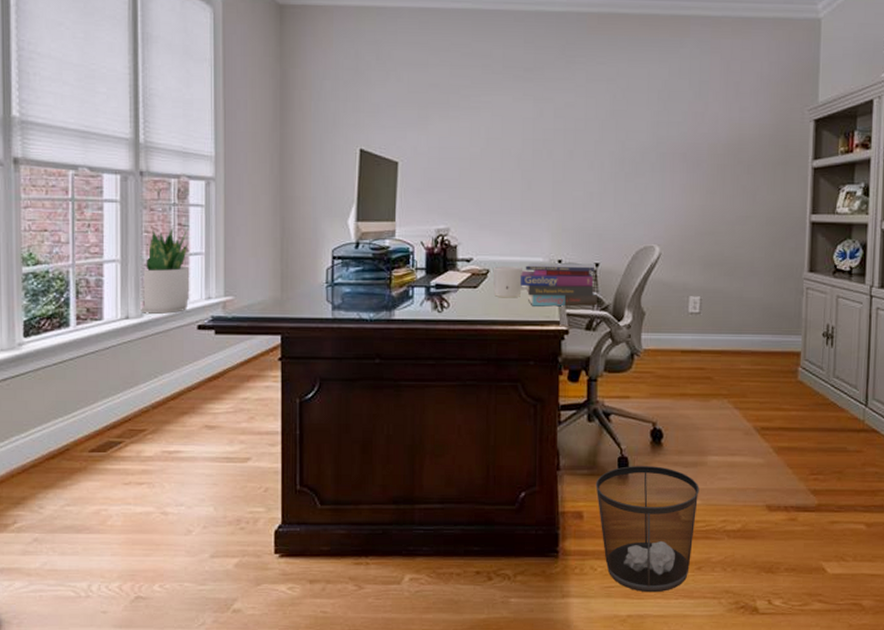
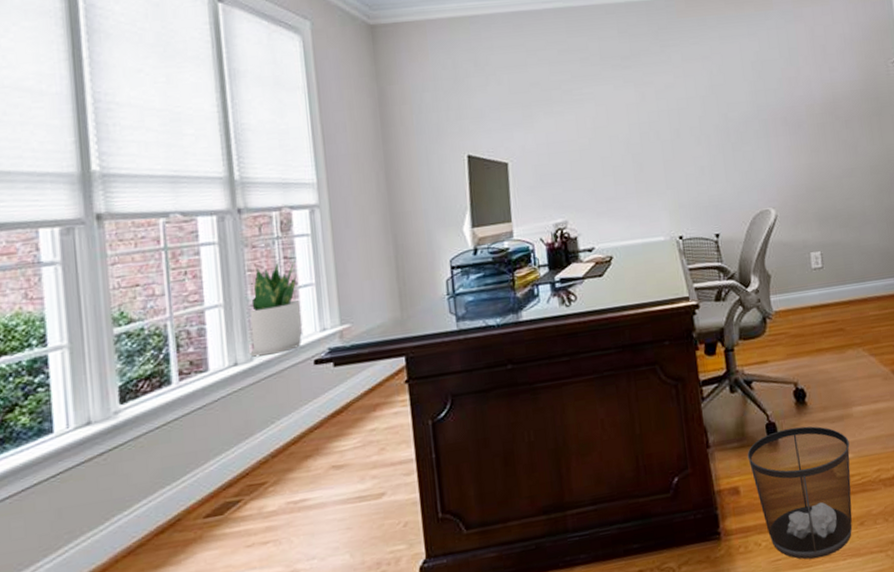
mug: present [492,266,529,298] -> none [615,248,654,283]
books: present [521,263,597,307] -> none [644,235,723,286]

